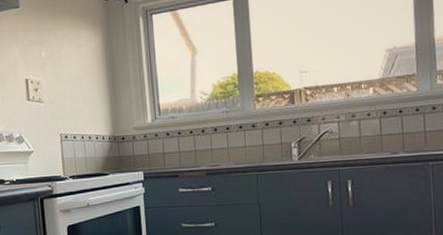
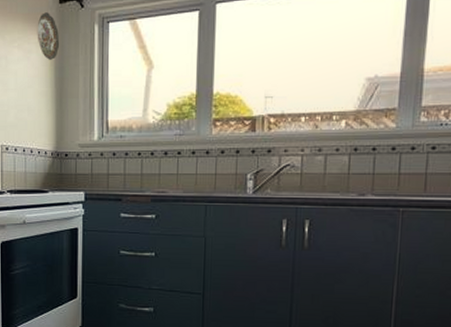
decorative plate: none [85,9,109,52] -> present [37,12,60,60]

